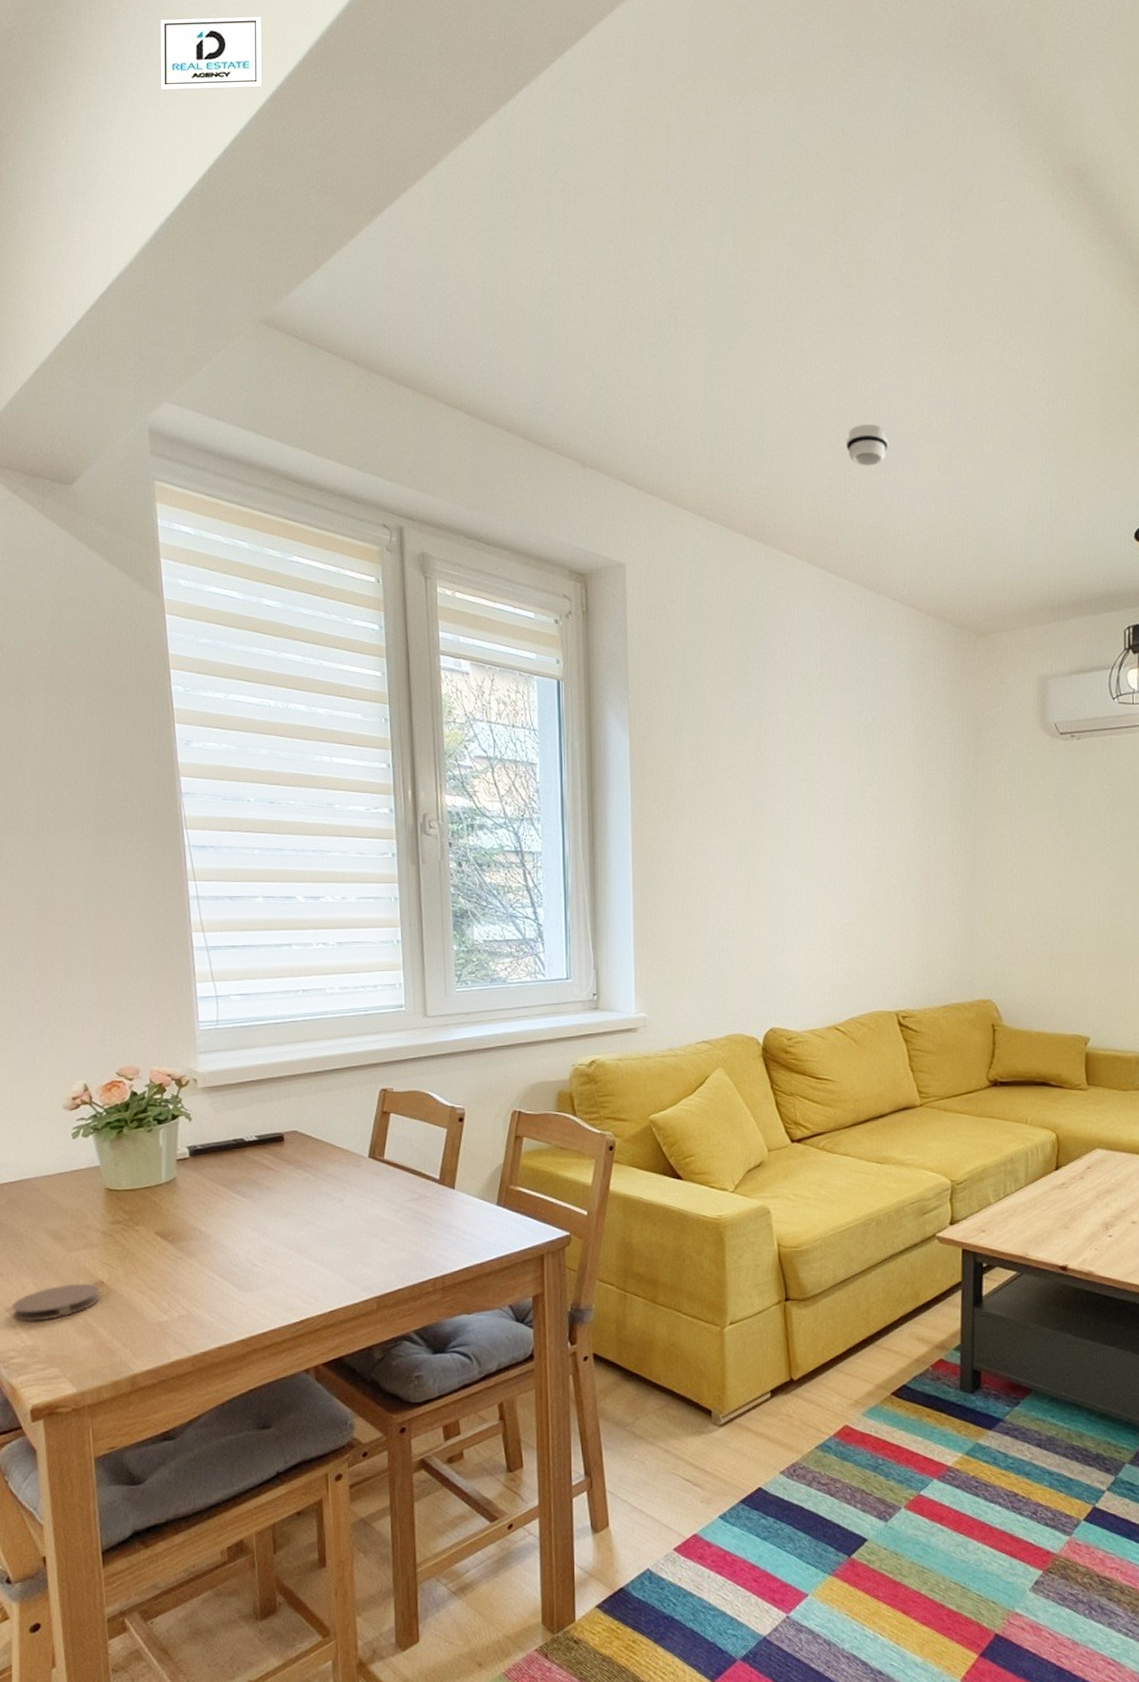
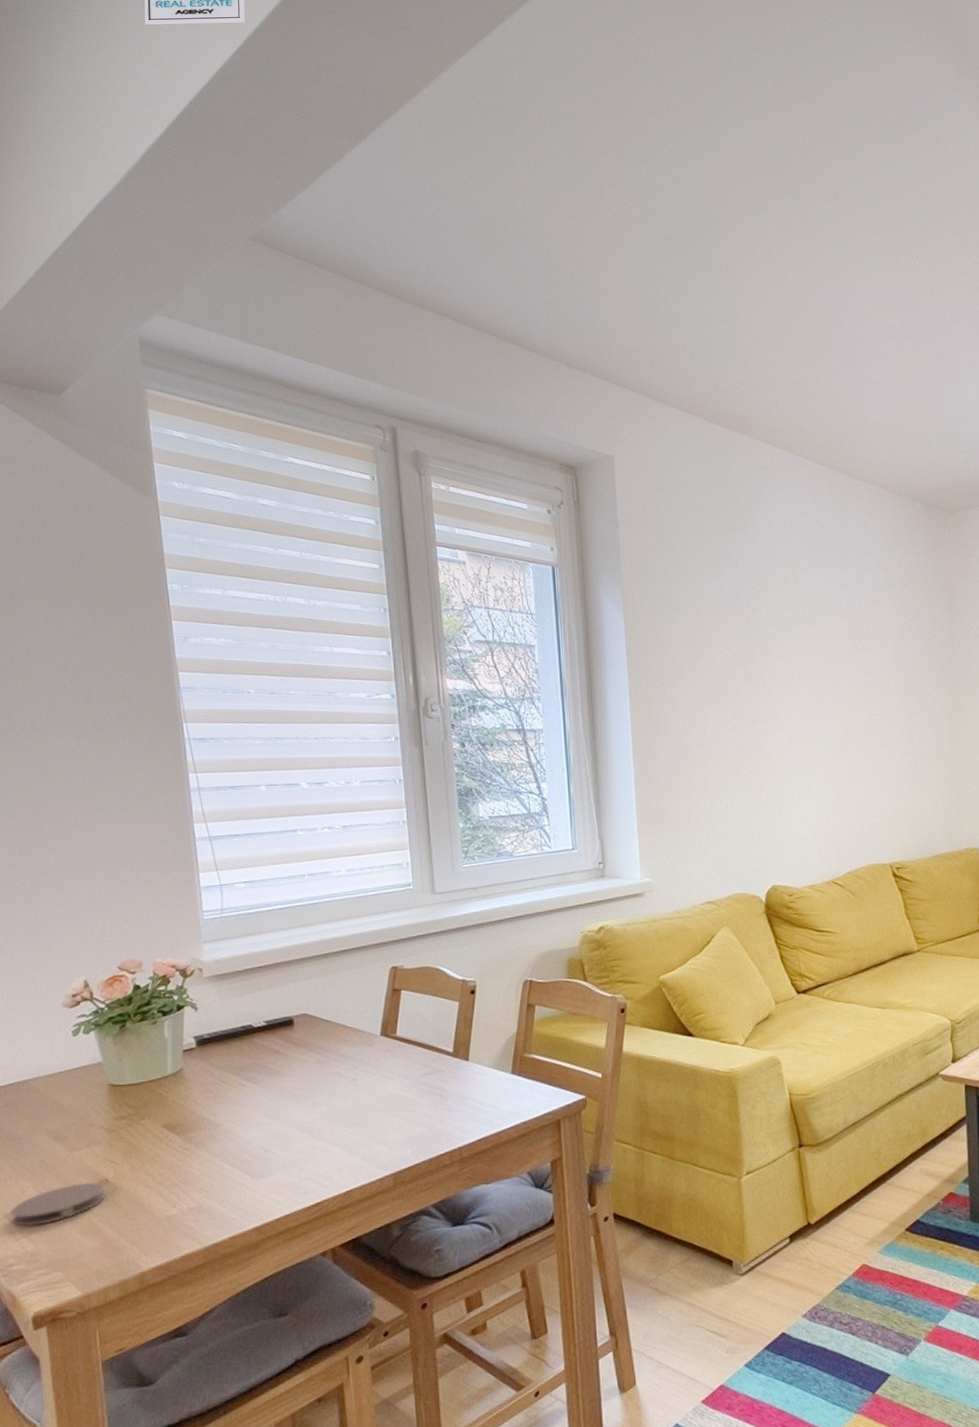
smoke detector: present [846,424,889,466] -> none [815,325,855,362]

